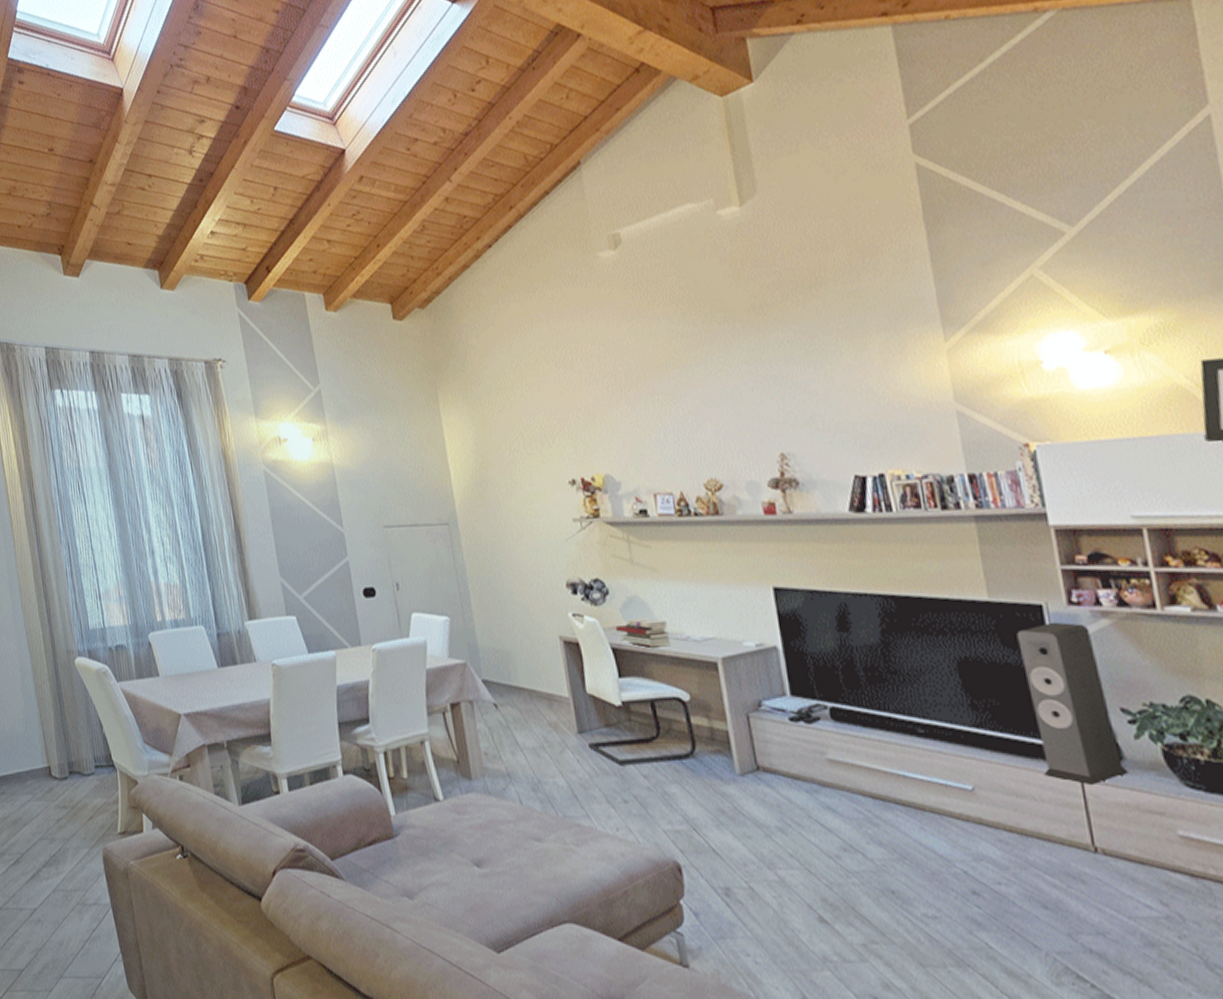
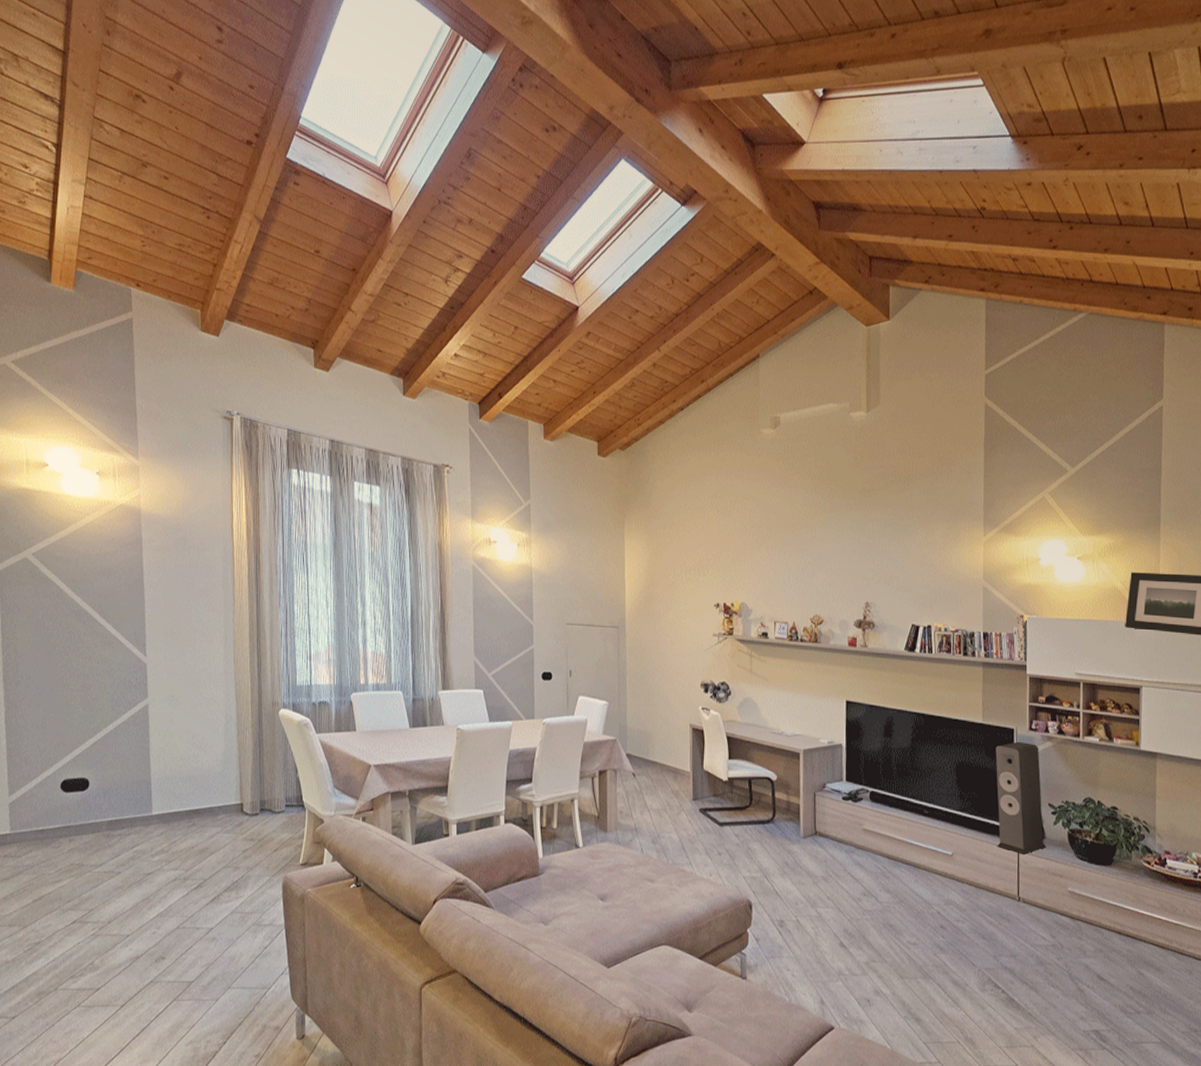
books: present [616,618,671,648] -> none [732,715,770,738]

